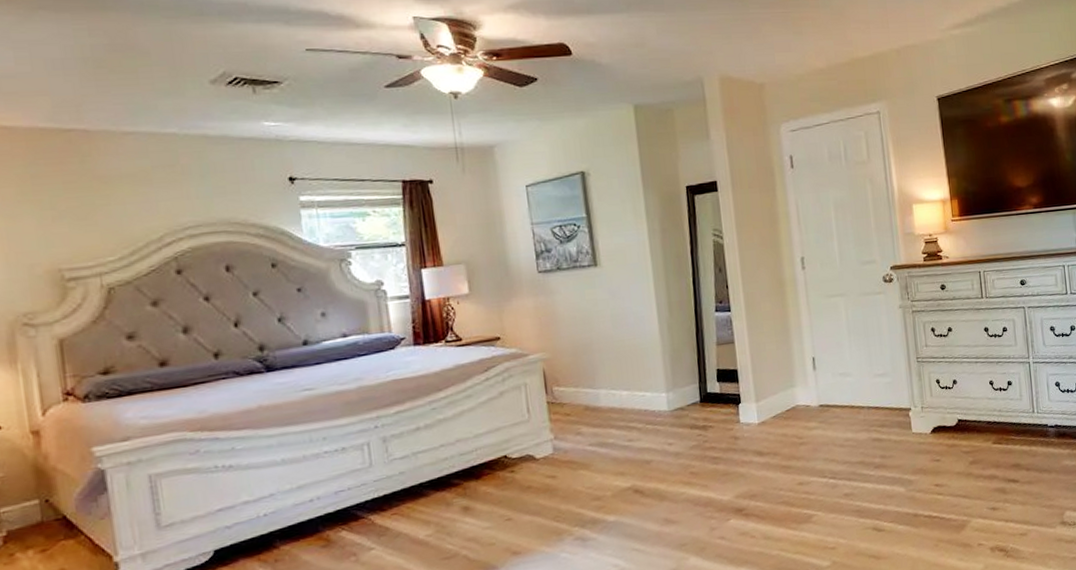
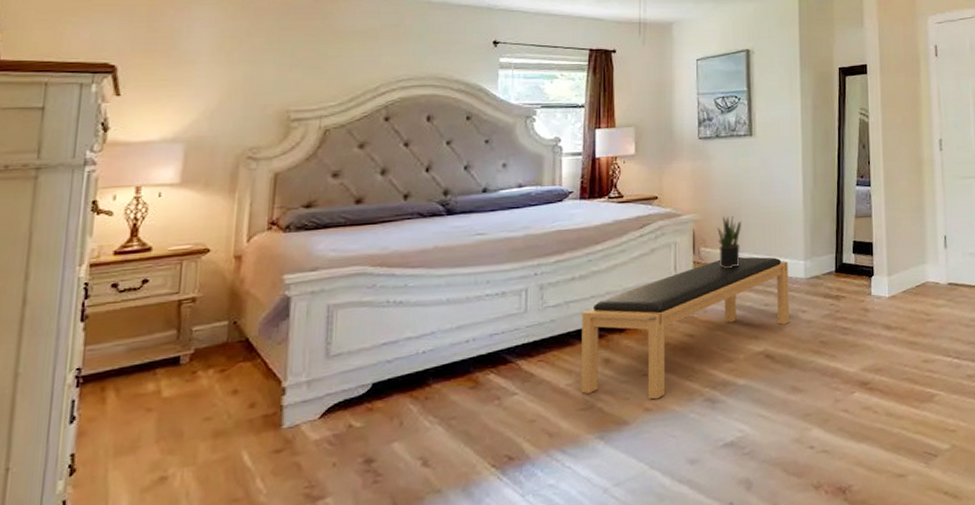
bench: none [433,391,656,543] -> present [581,256,790,400]
potted plant: none [569,352,598,407] -> present [717,216,742,268]

